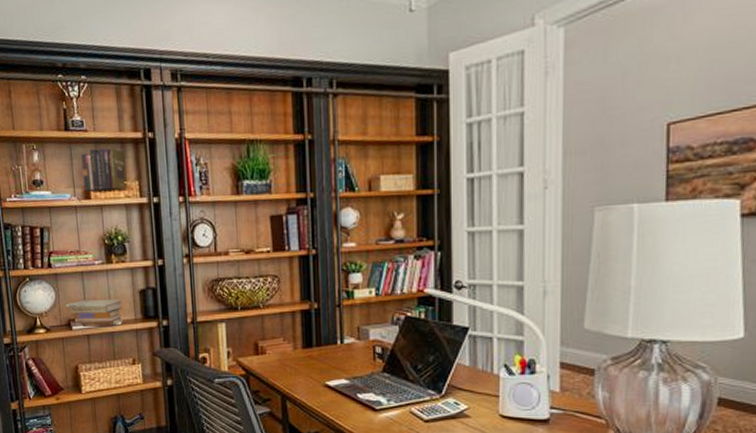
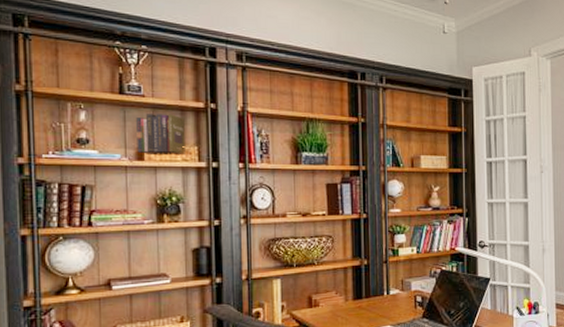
books: present [65,299,122,327] -> none [106,258,172,286]

